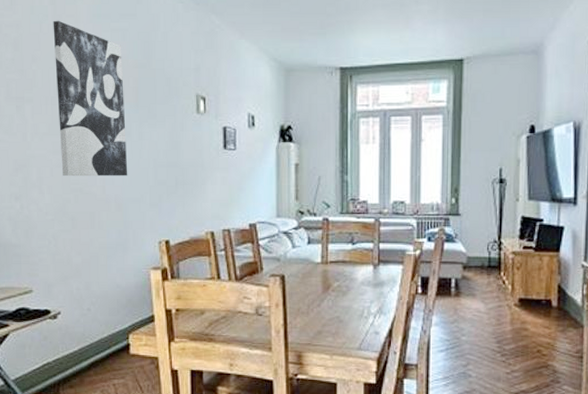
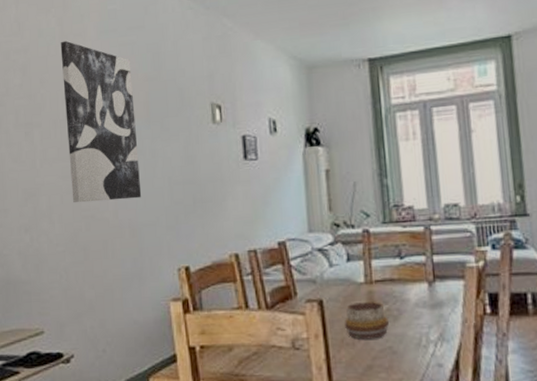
decorative bowl: none [302,279,338,310] -> present [345,302,389,340]

